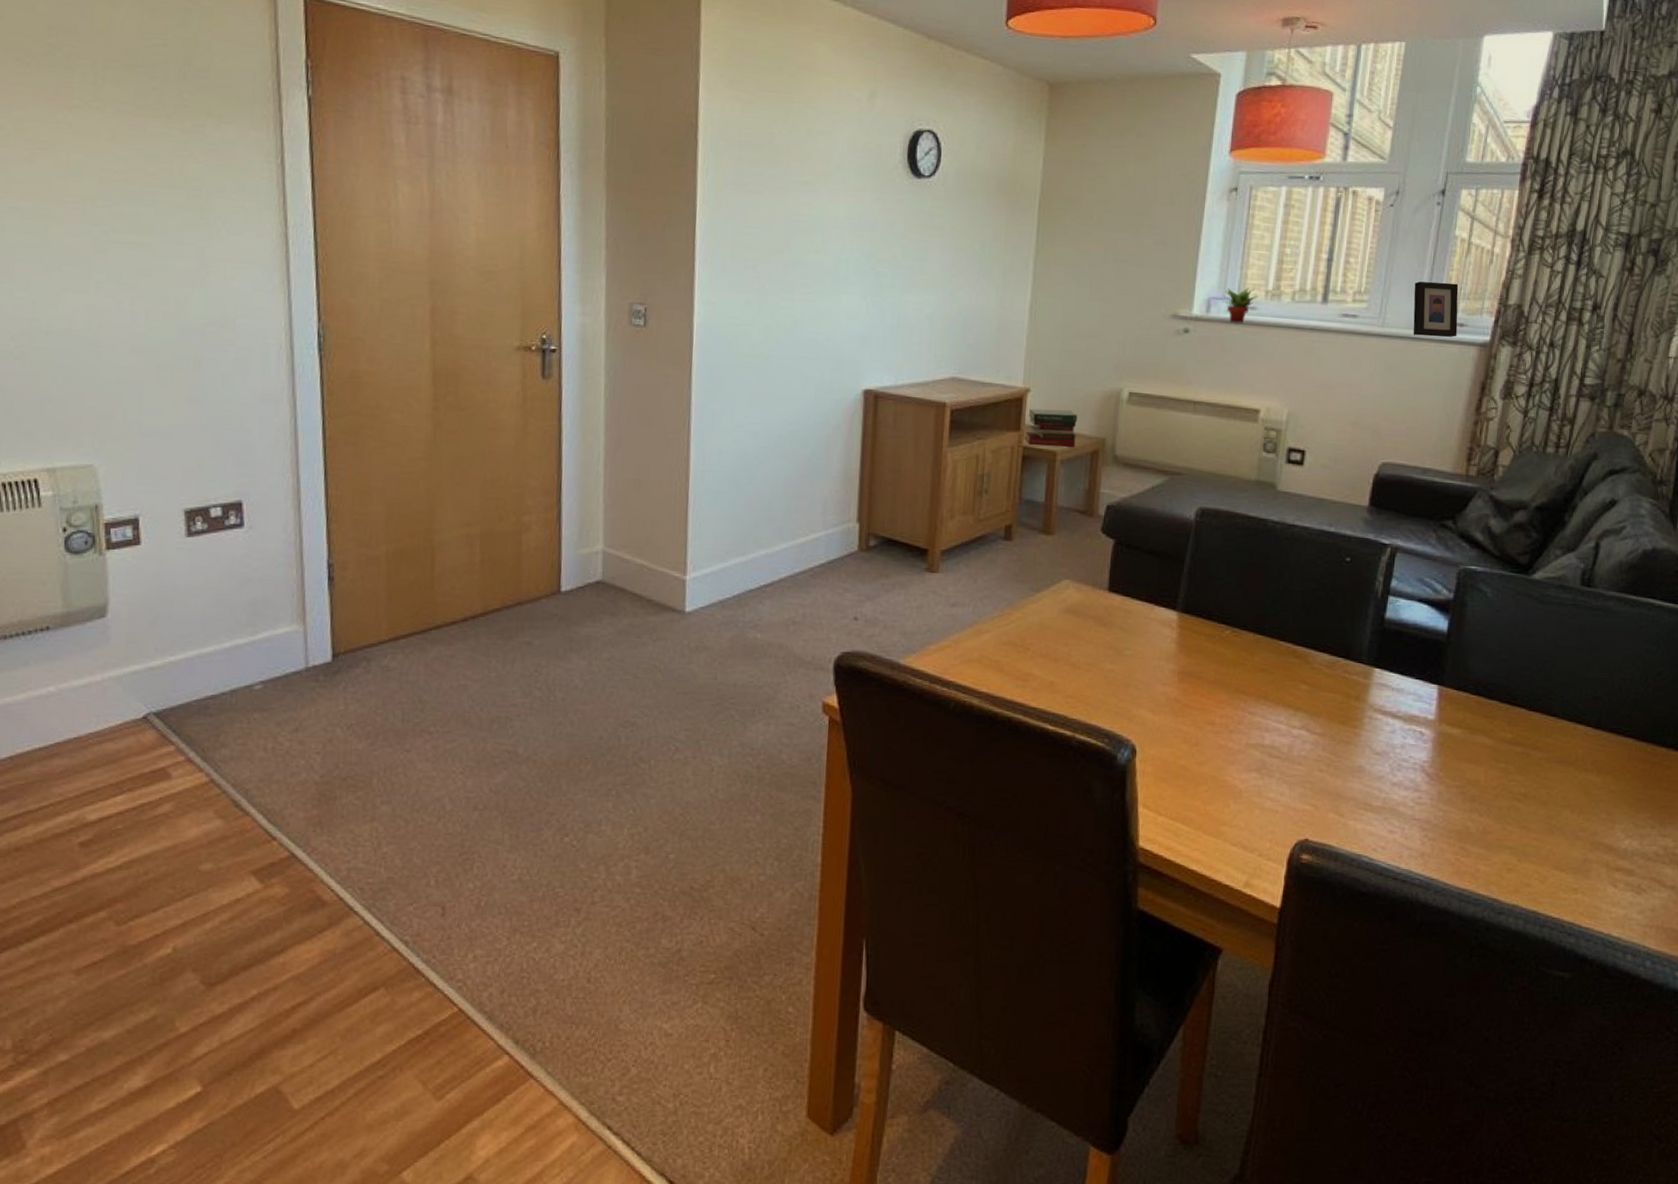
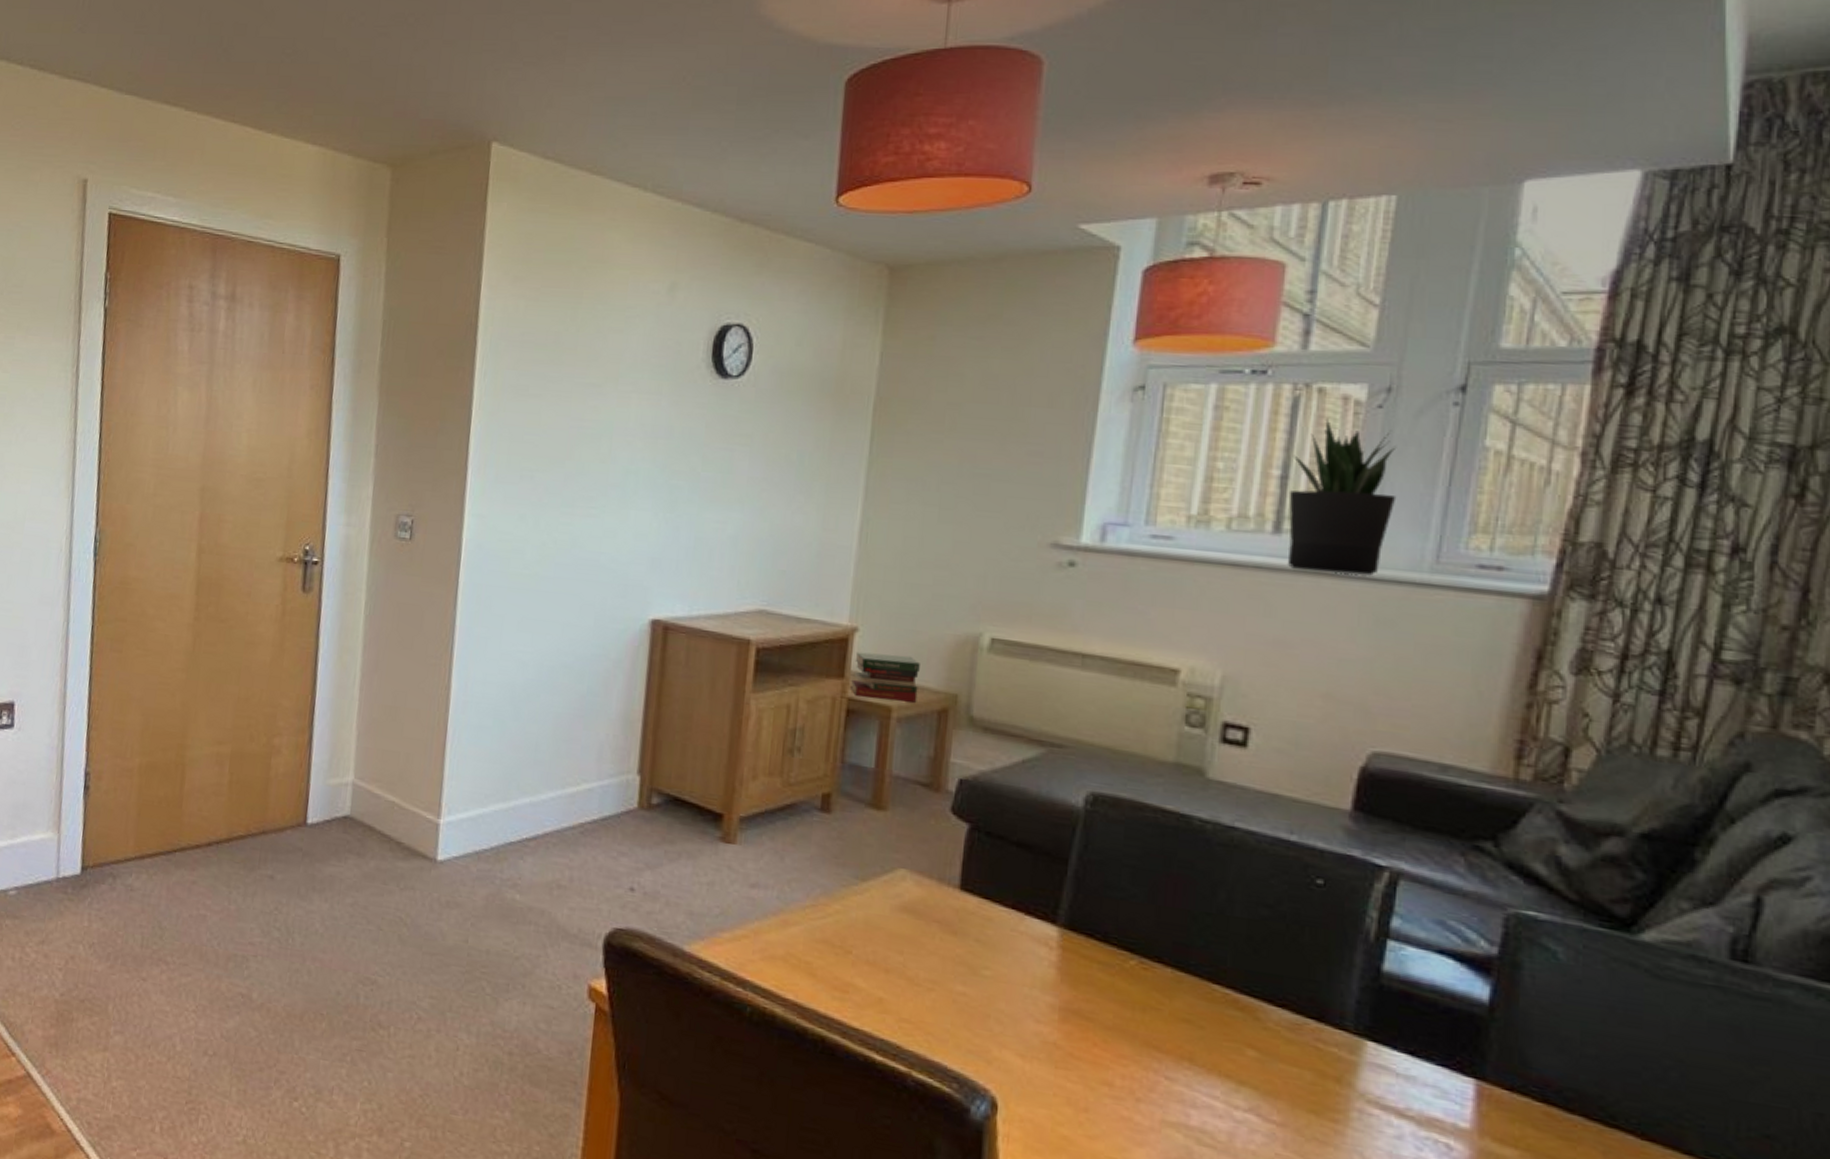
succulent plant: present [1222,286,1257,324] -> none [1123,510,1175,558]
planter: none [1331,214,1402,333] -> present [1287,418,1397,576]
picture frame: present [1413,281,1459,338] -> none [1418,508,1493,586]

